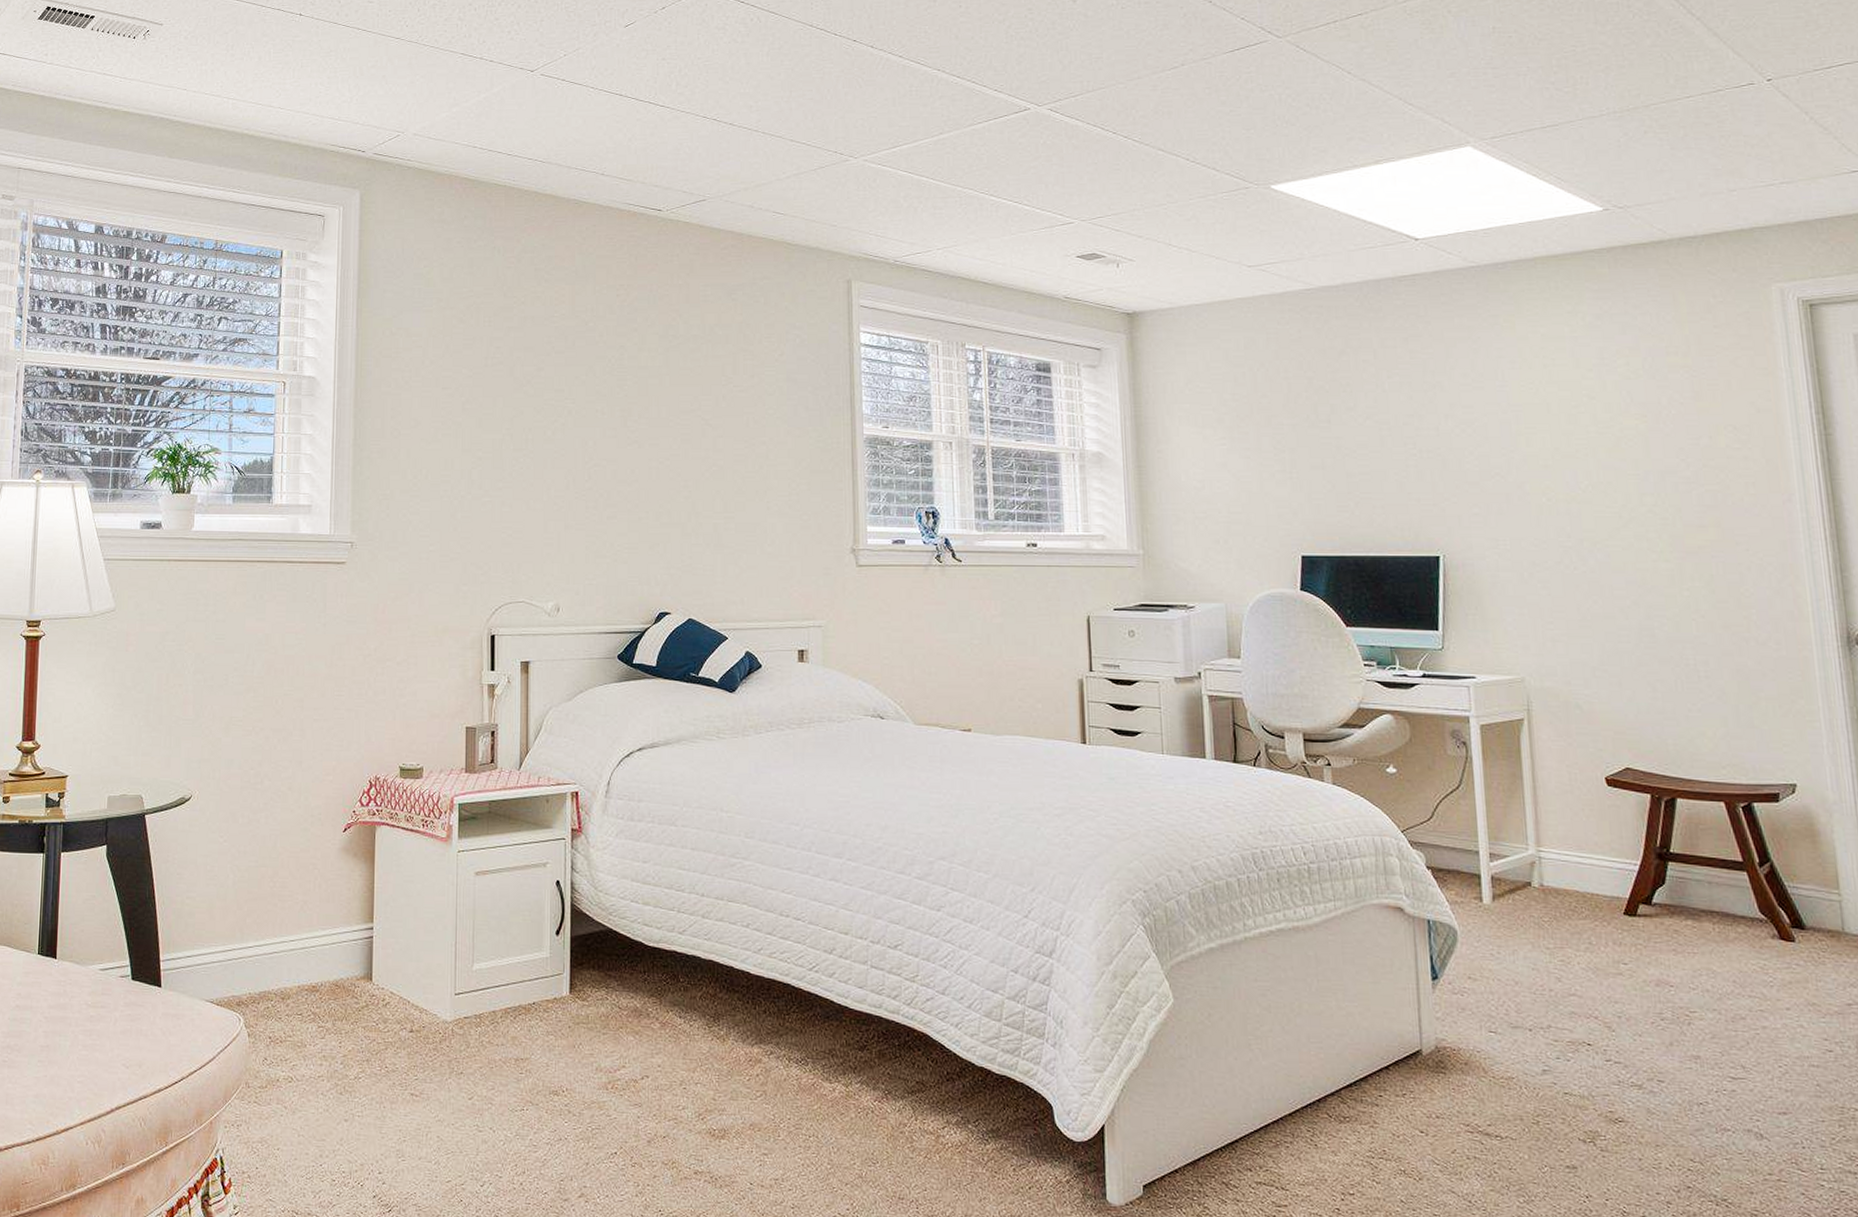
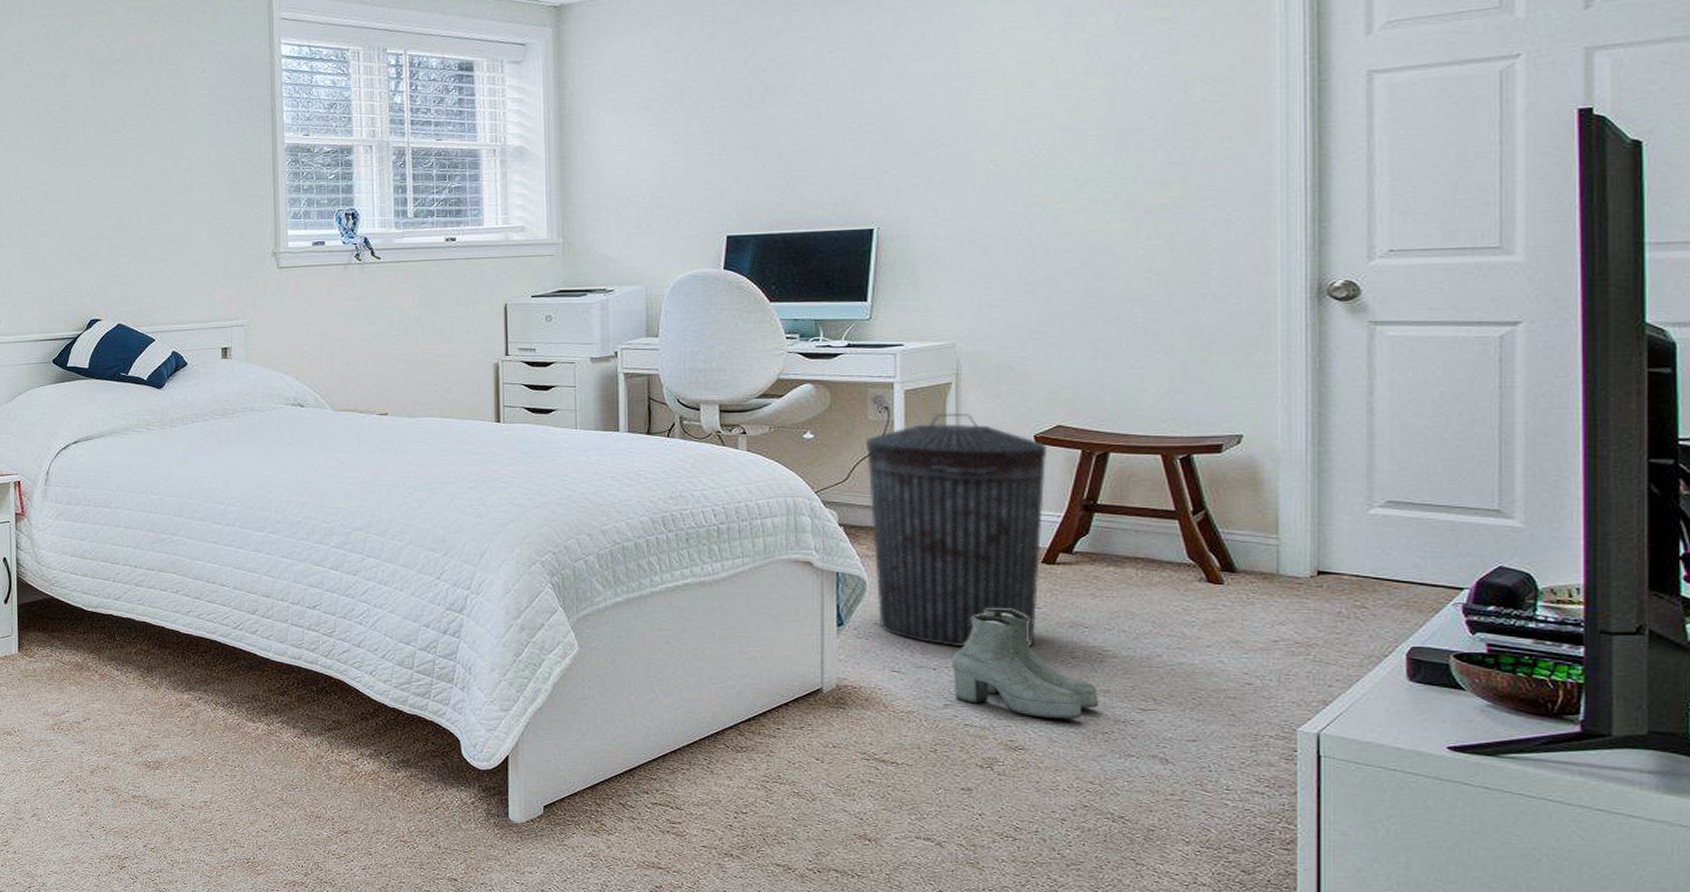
trash can: none [1446,750,1625,1006] -> present [865,412,1048,648]
boots: none [1546,963,1691,1088] -> present [951,608,1098,720]

